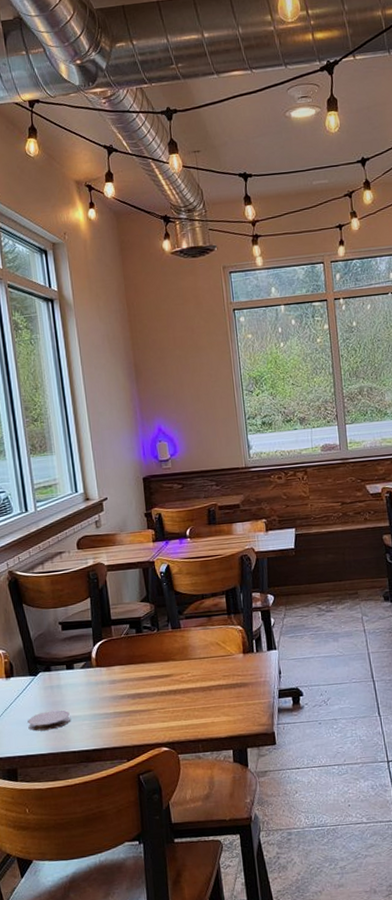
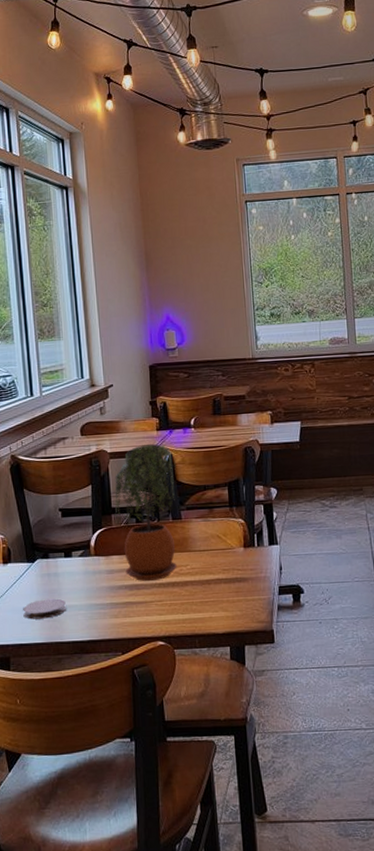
potted plant: none [113,555,178,690] -> present [115,443,177,582]

